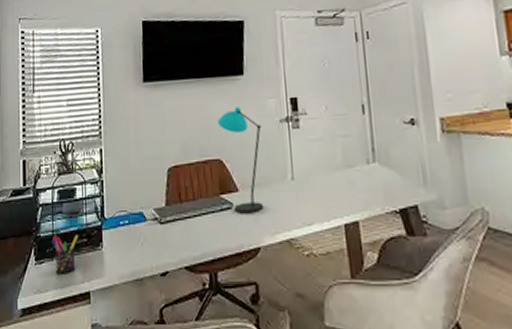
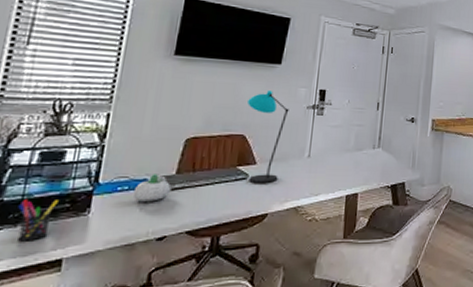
succulent planter: none [133,207,164,236] -> present [132,174,172,202]

